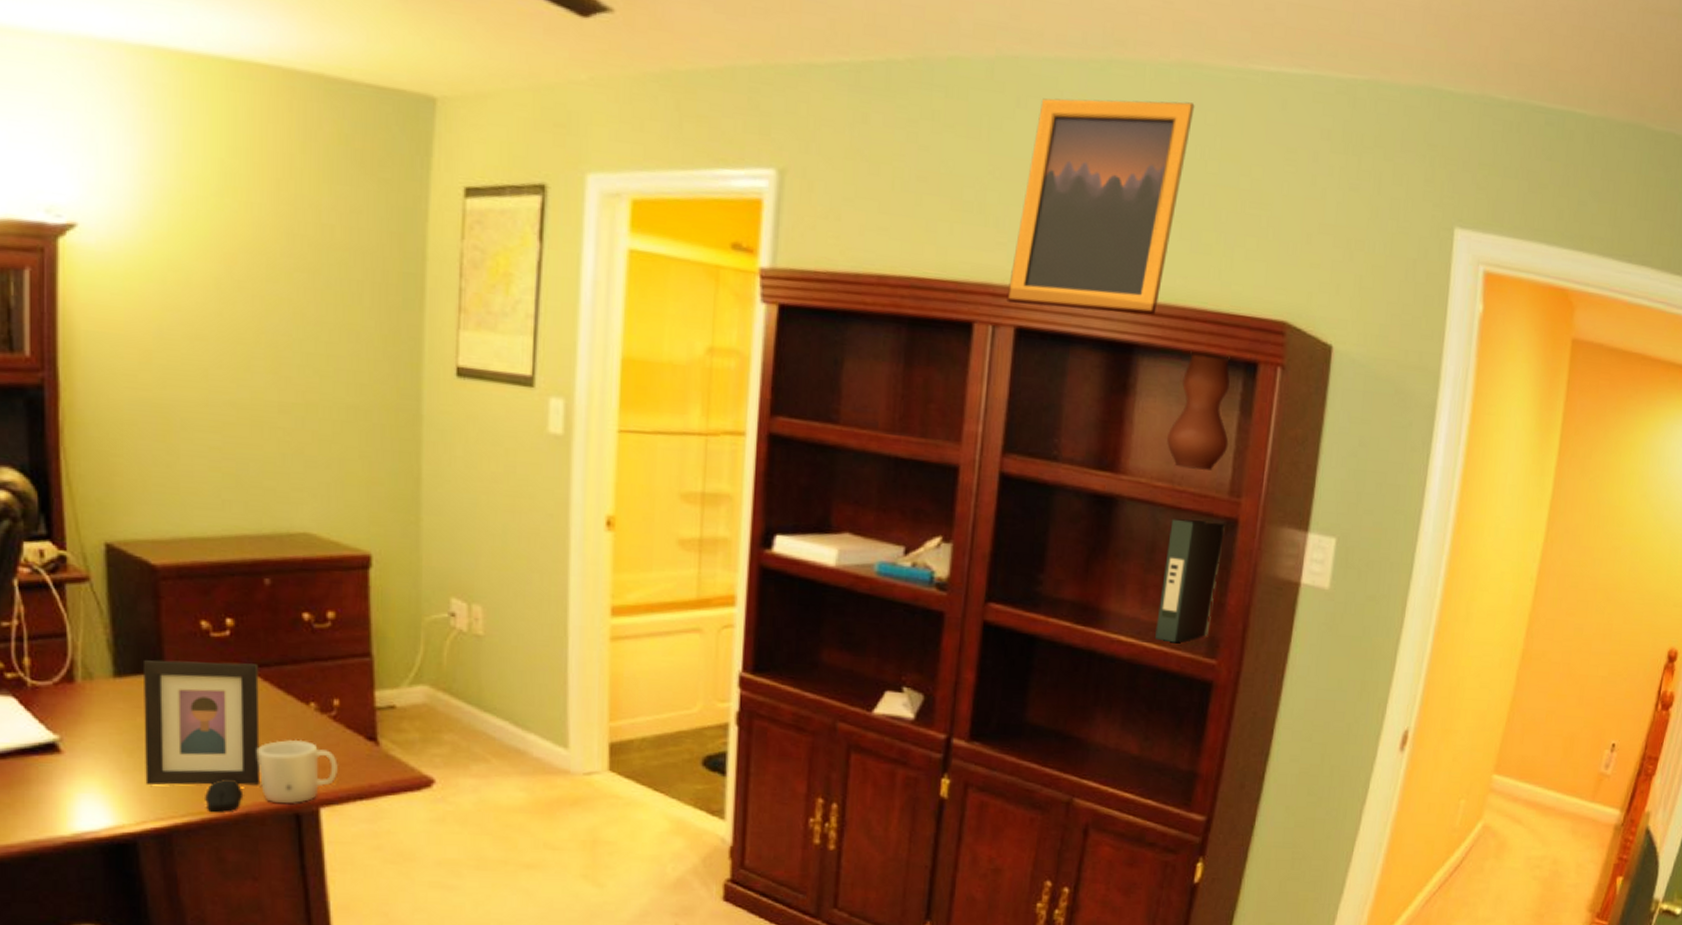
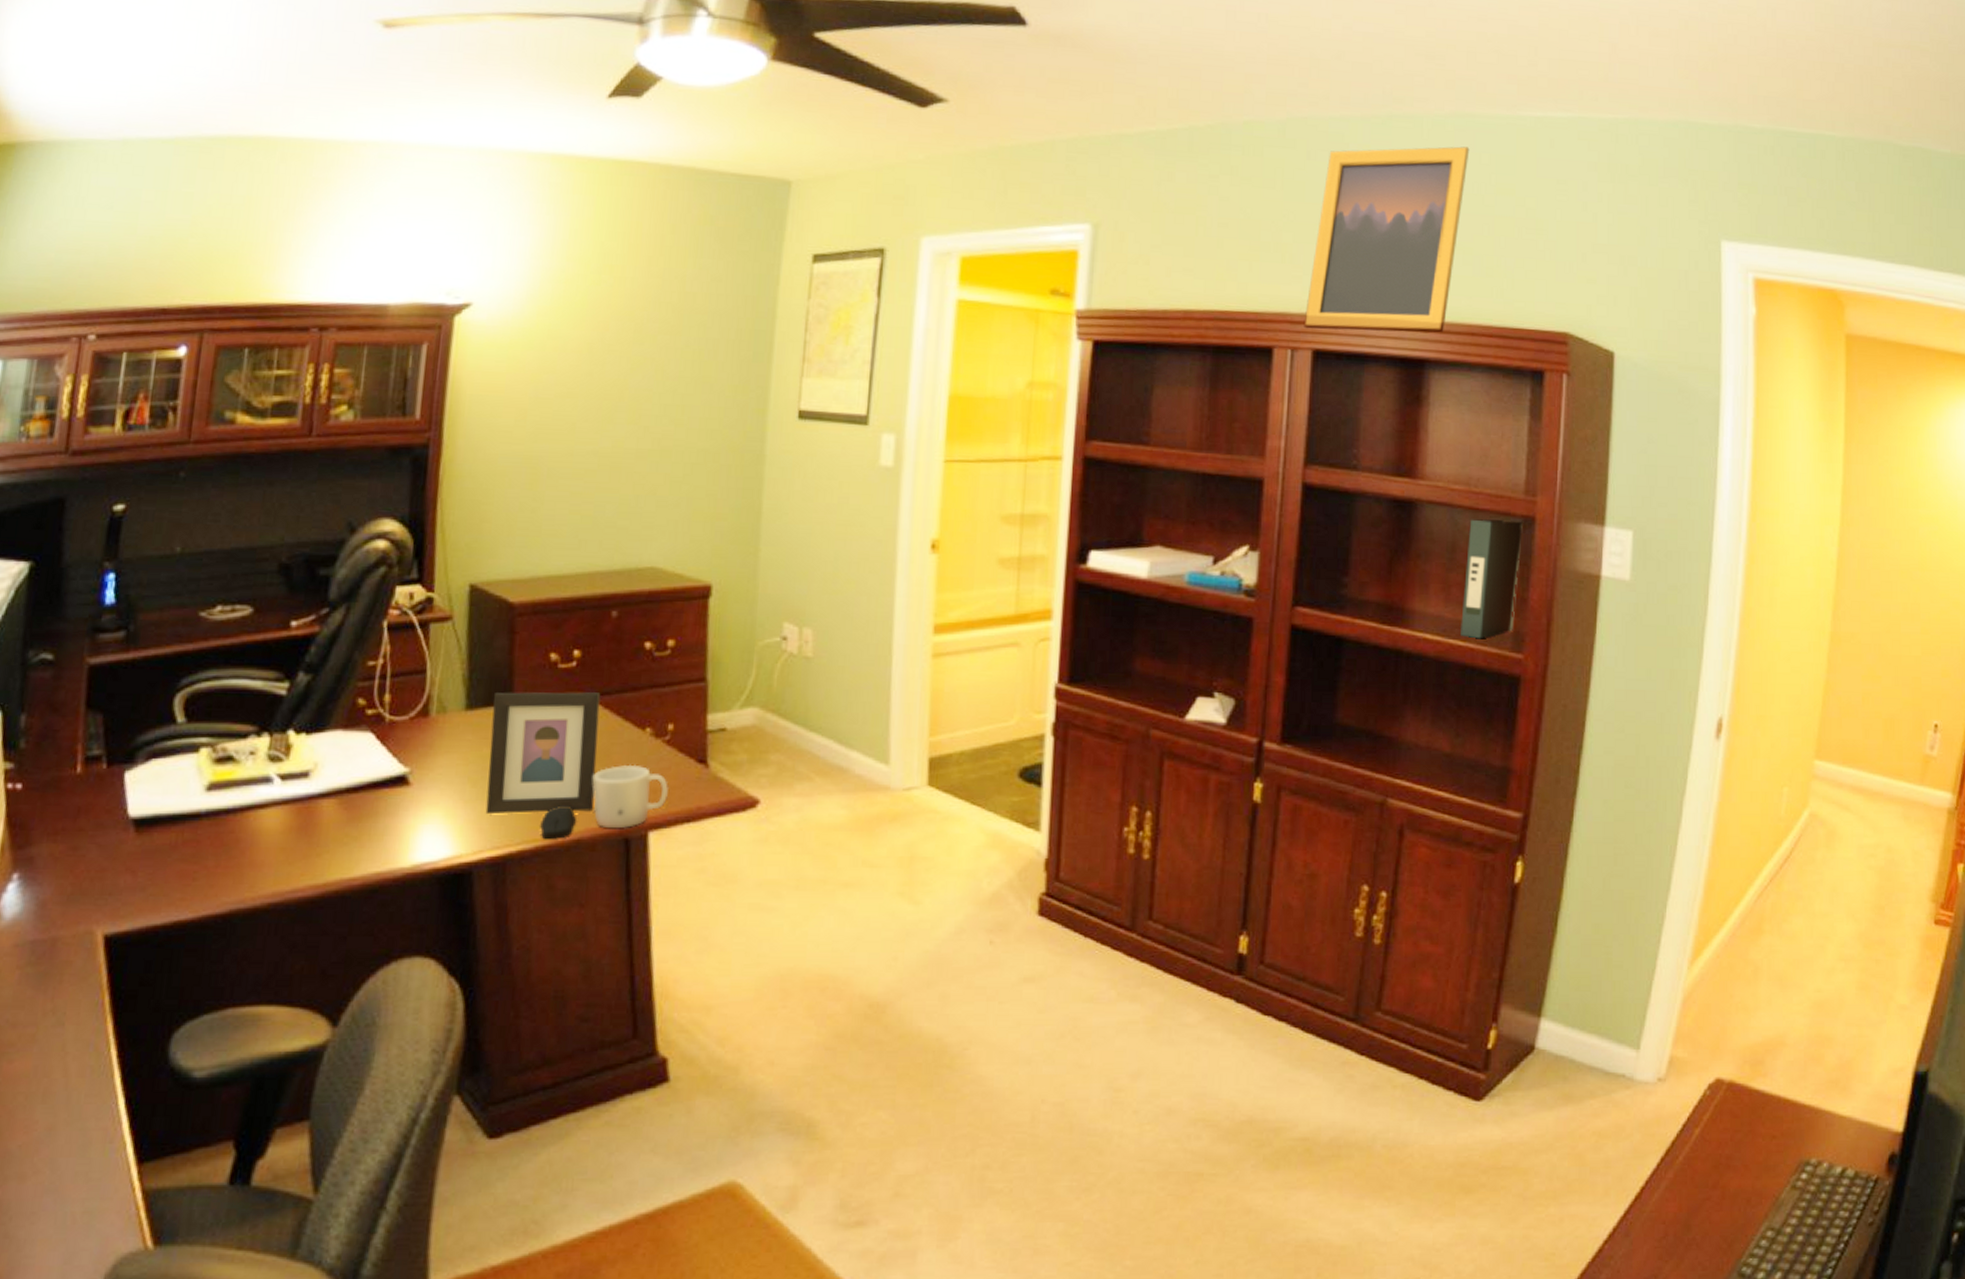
vase: present [1167,351,1230,471] -> none [1461,363,1521,473]

